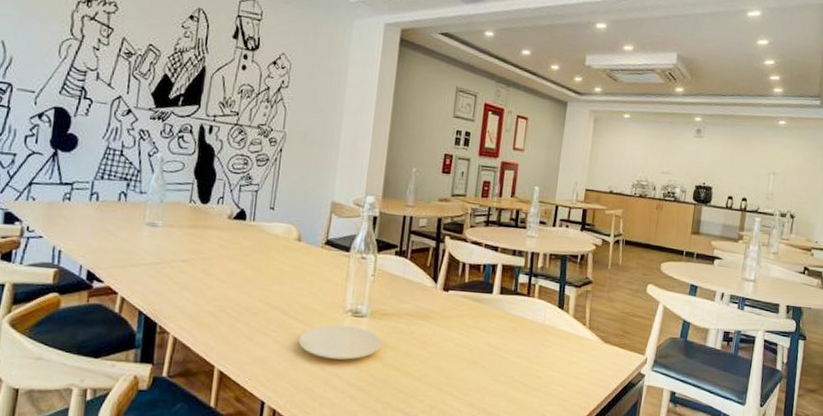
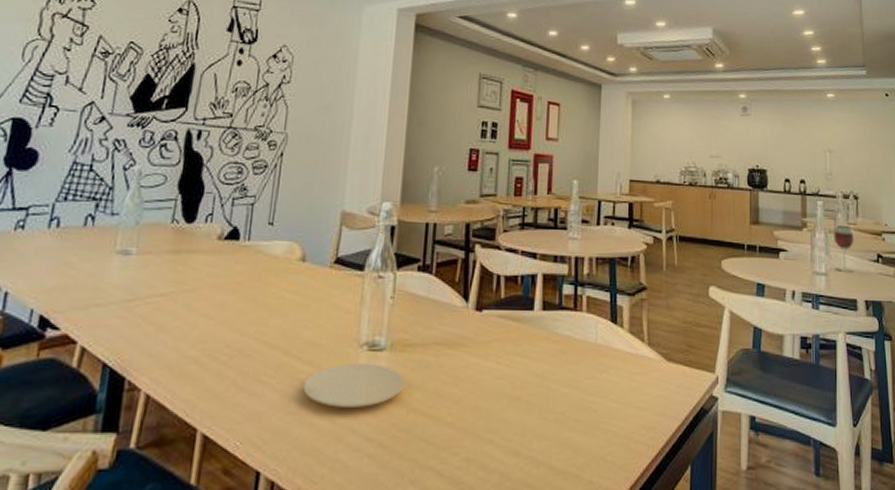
wineglass: none [764,239,785,282] -> present [834,224,854,273]

